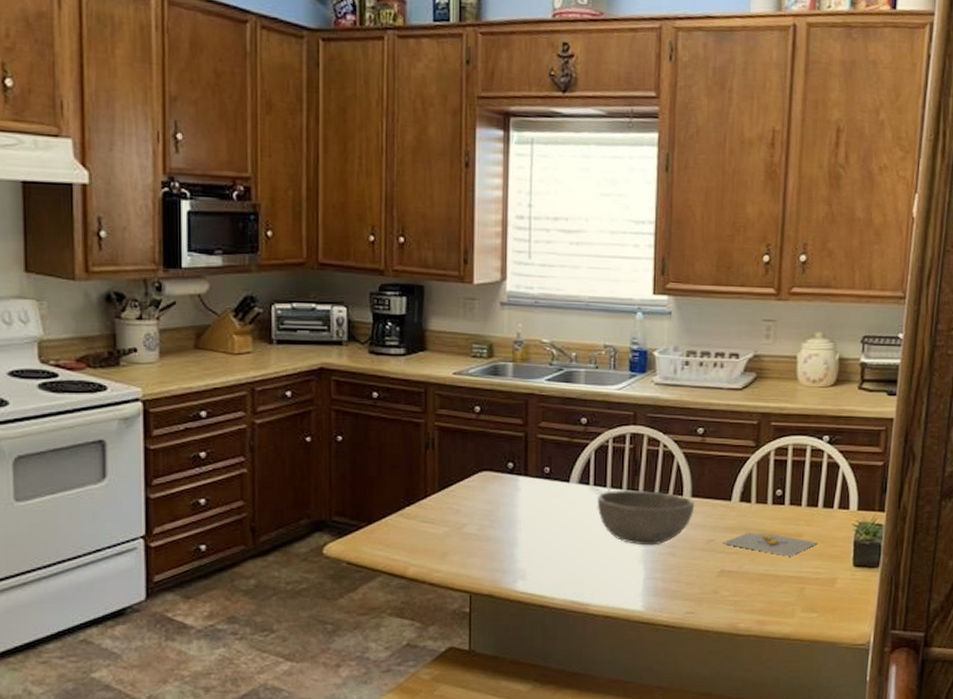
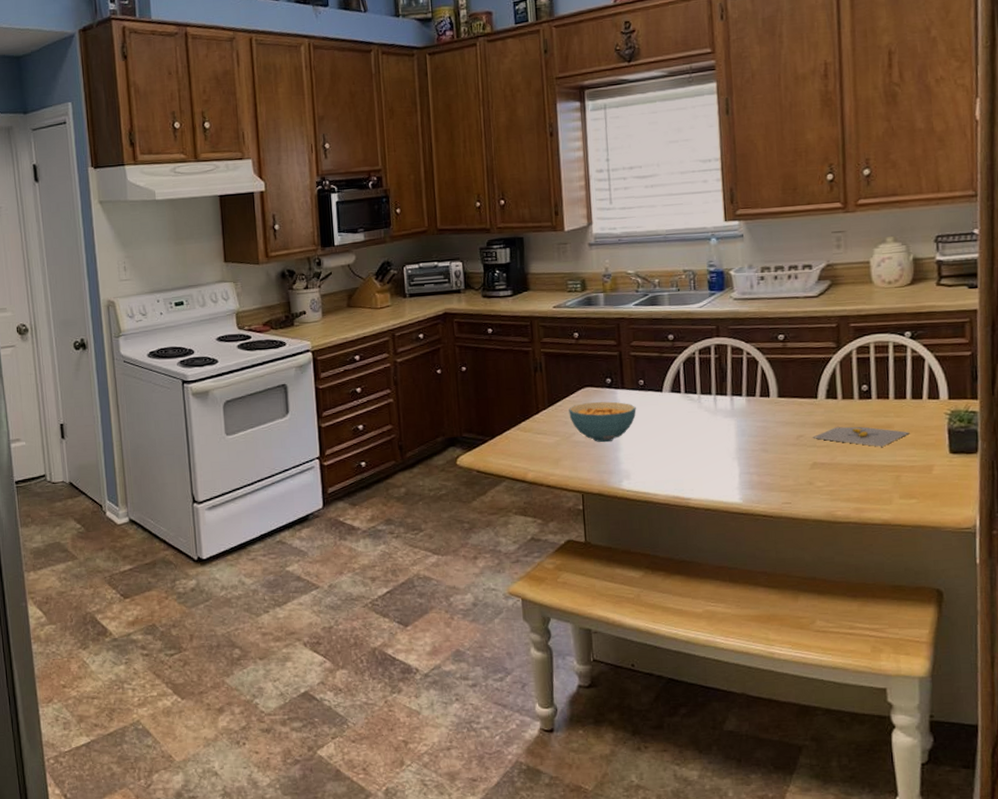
cereal bowl: none [462,489,539,537] -> present [569,401,636,443]
bowl: present [597,491,695,546] -> none [689,394,782,444]

